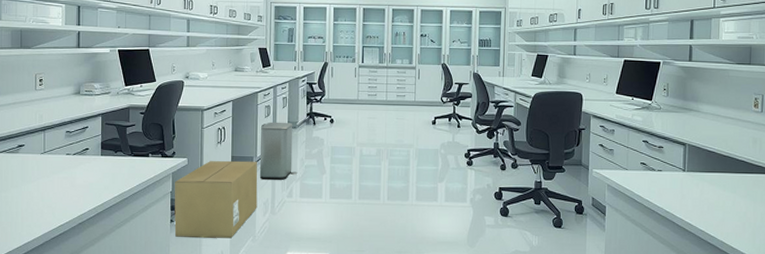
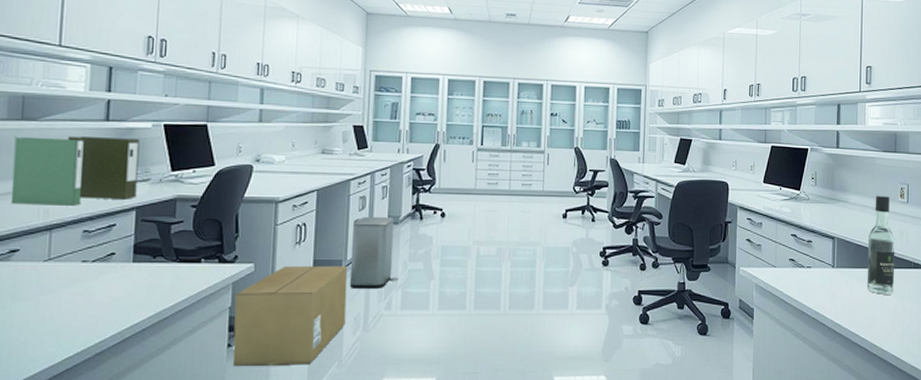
binder: none [17,61,64,113] -> present [10,137,84,206]
binder: none [52,60,102,108] -> present [67,136,140,199]
bottle: none [717,105,748,197] -> present [866,195,896,294]

